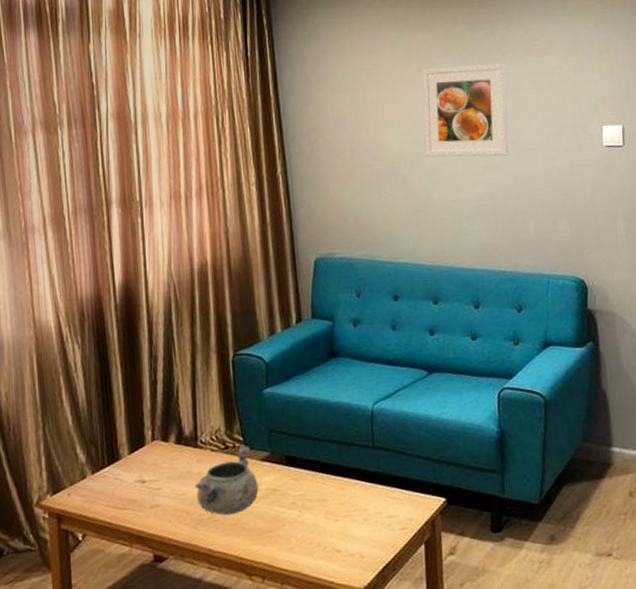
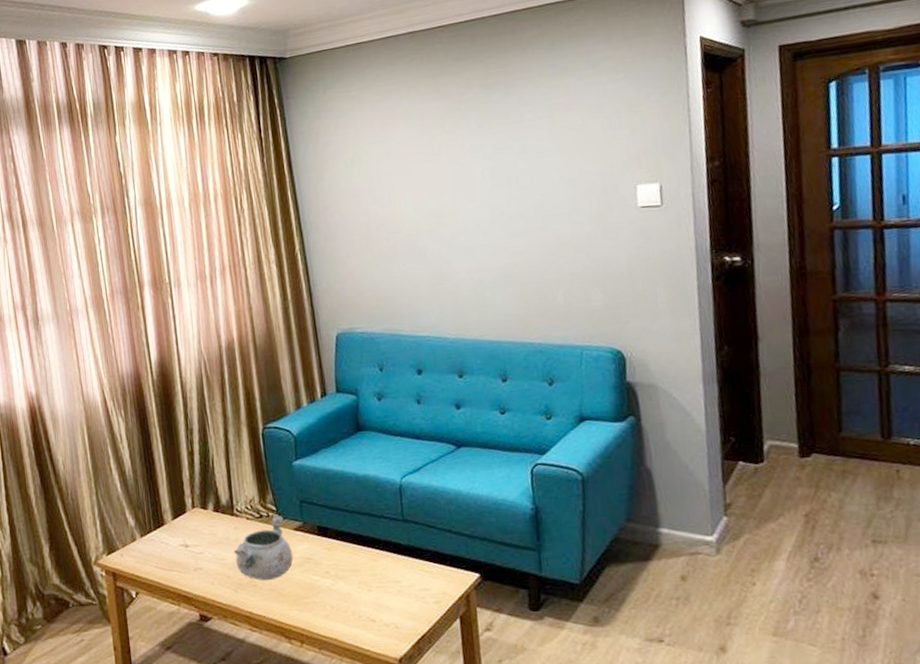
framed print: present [422,63,509,157] -> none [436,124,533,228]

